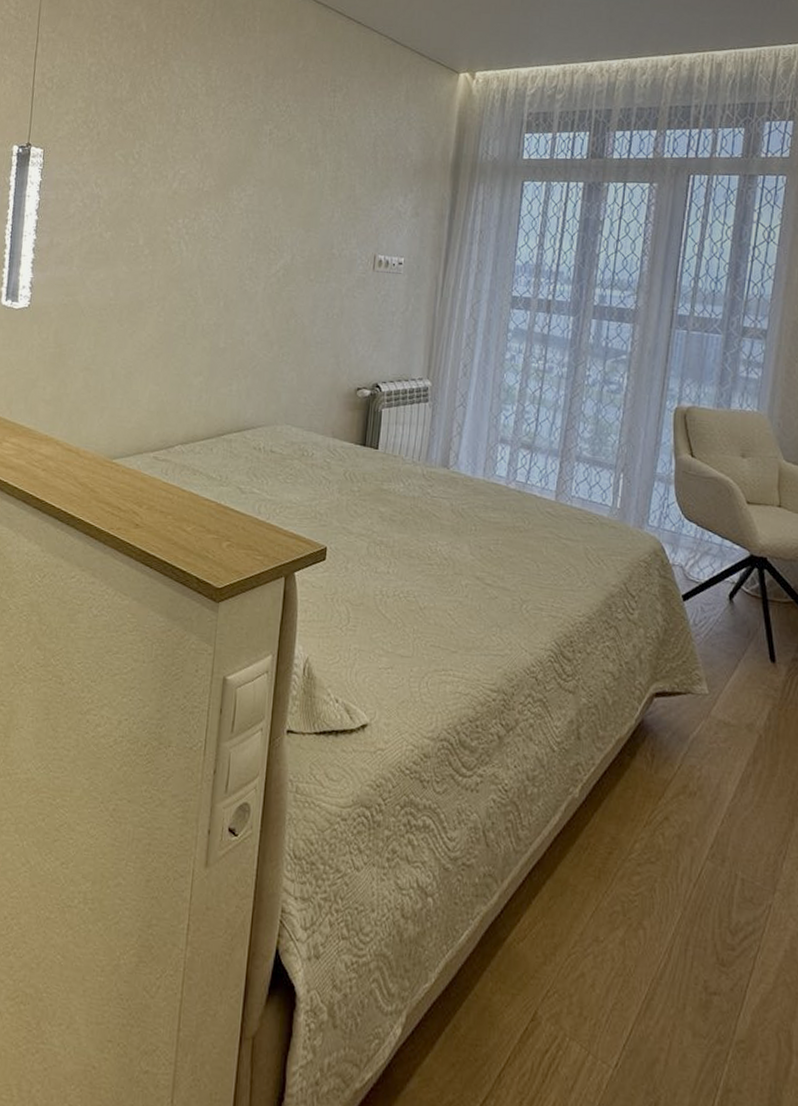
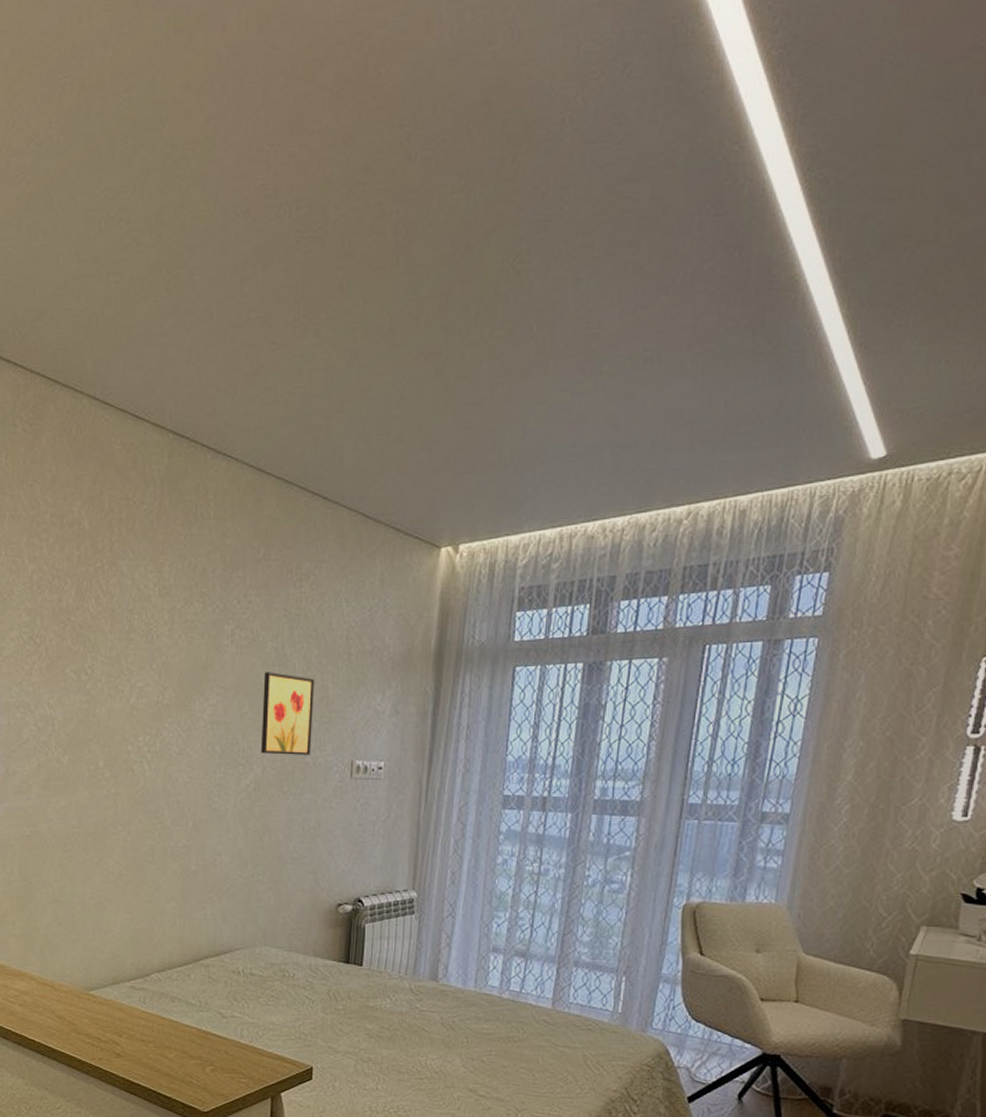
wall art: none [291,169,344,247] -> present [261,672,315,755]

